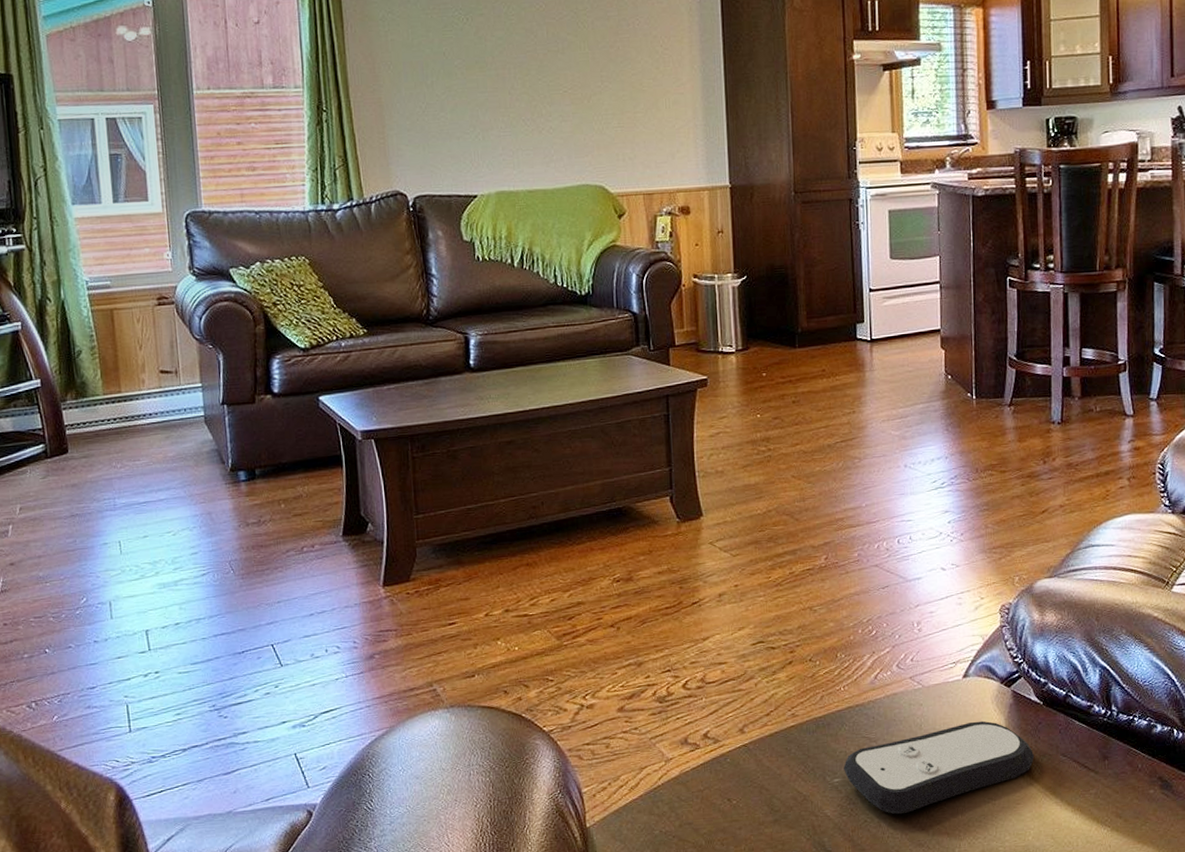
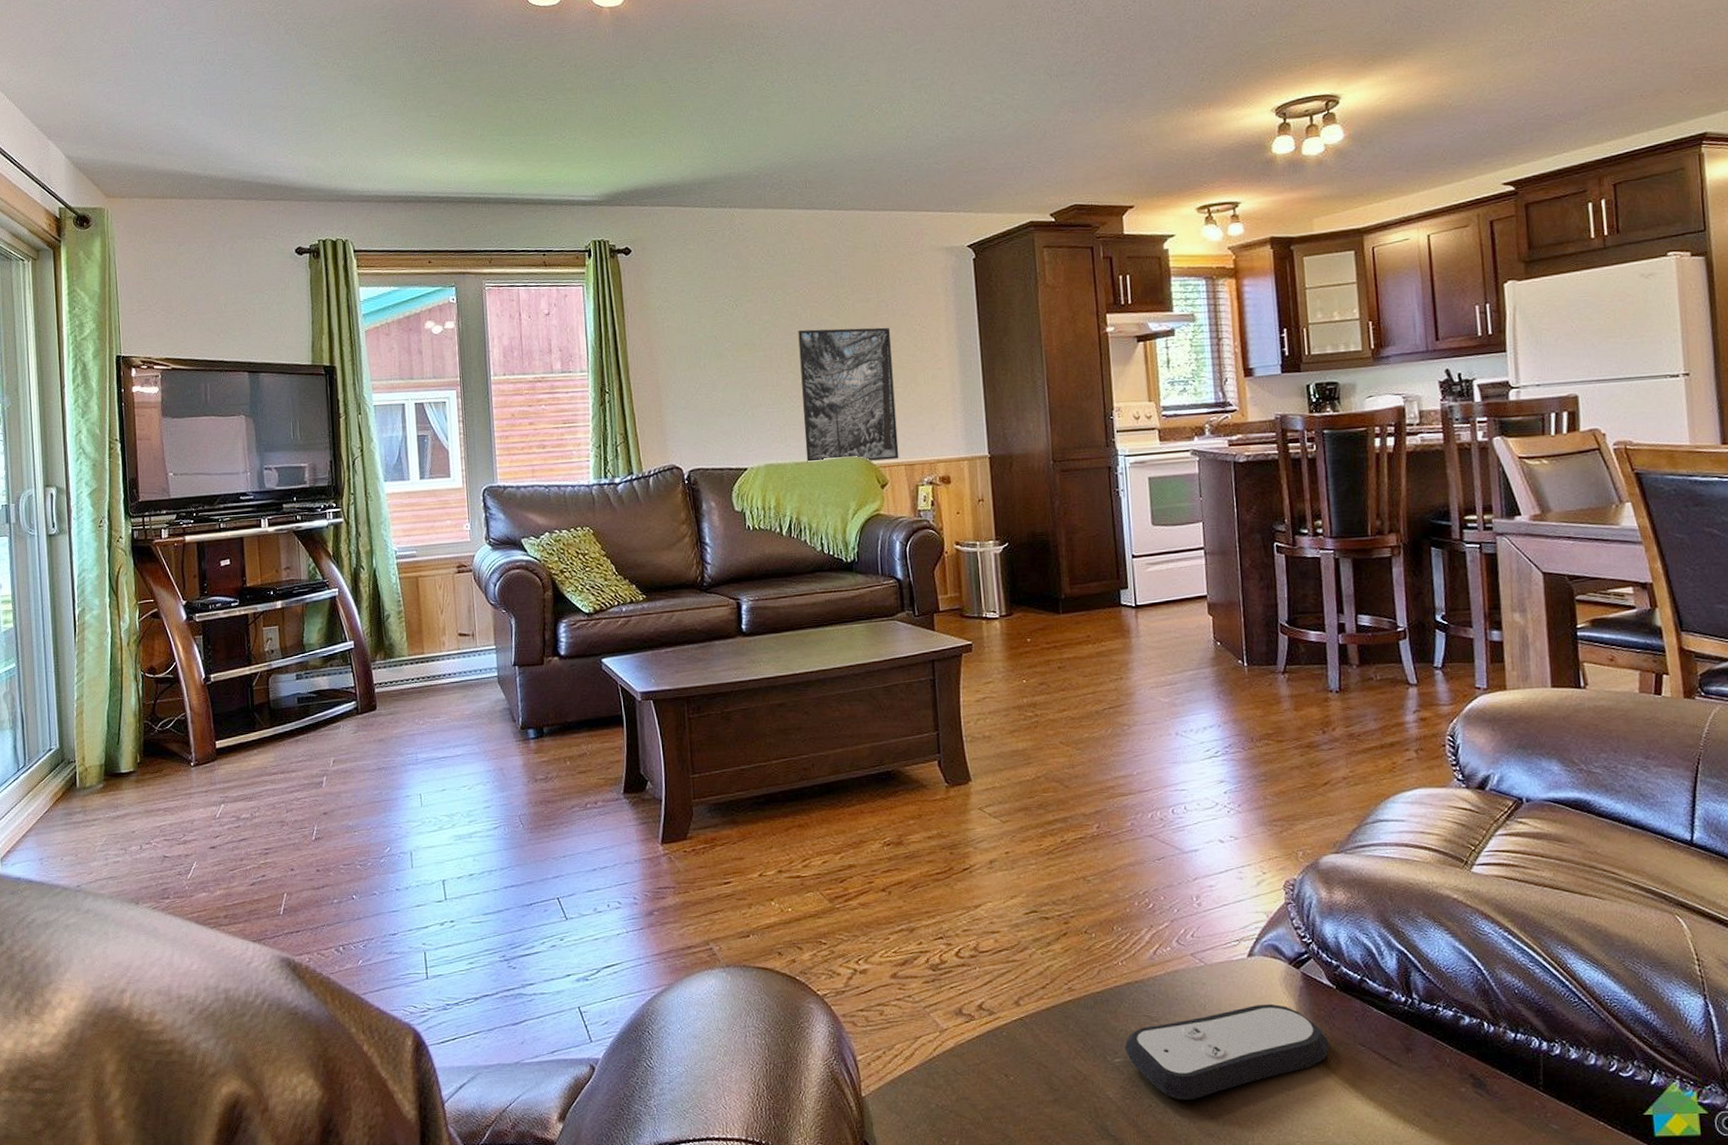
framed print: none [533,48,638,191] -> present [798,327,899,463]

